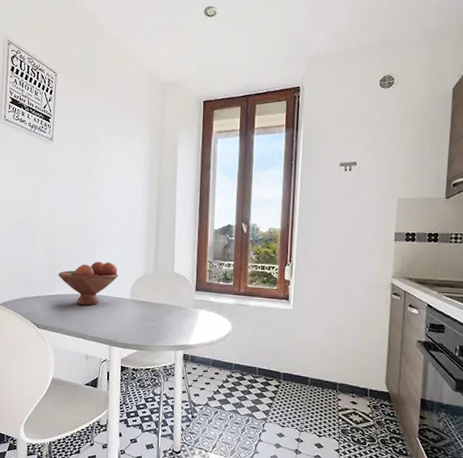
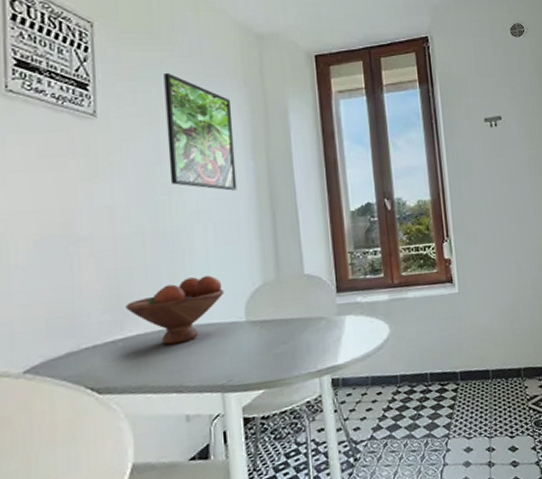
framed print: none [93,111,139,203] -> present [164,72,237,191]

